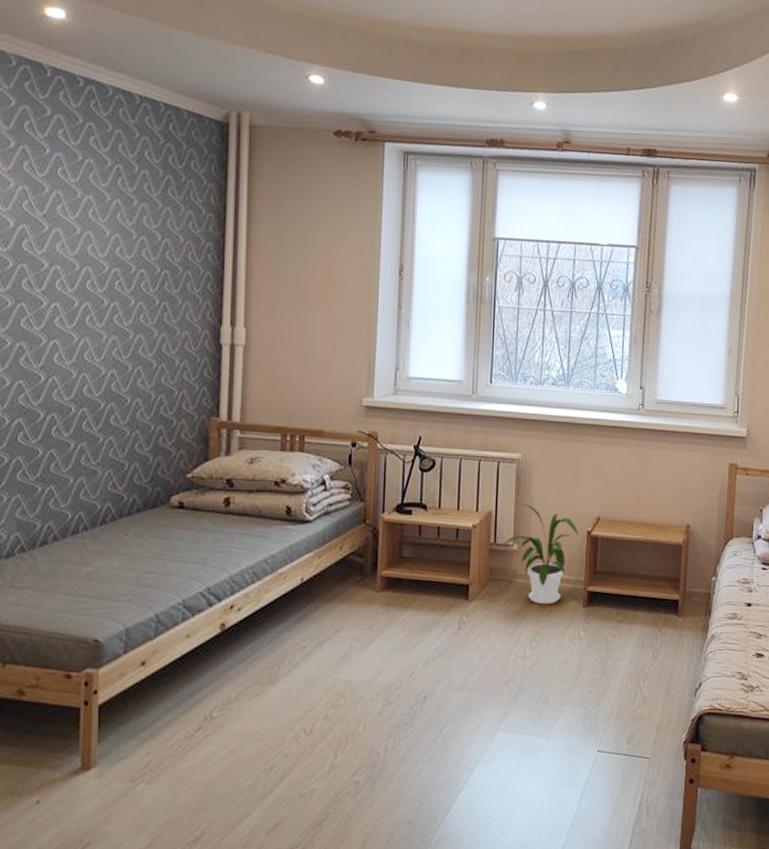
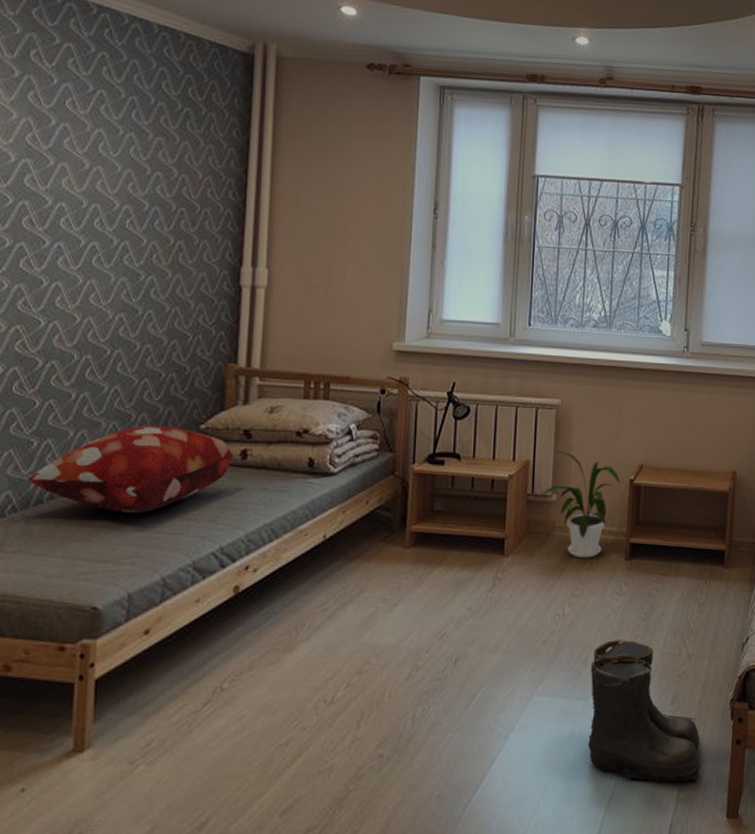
decorative pillow: none [34,473,217,554] -> present [28,425,233,513]
boots: none [549,682,657,817] -> present [588,640,703,783]

